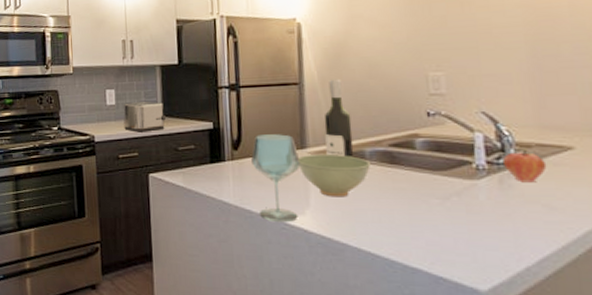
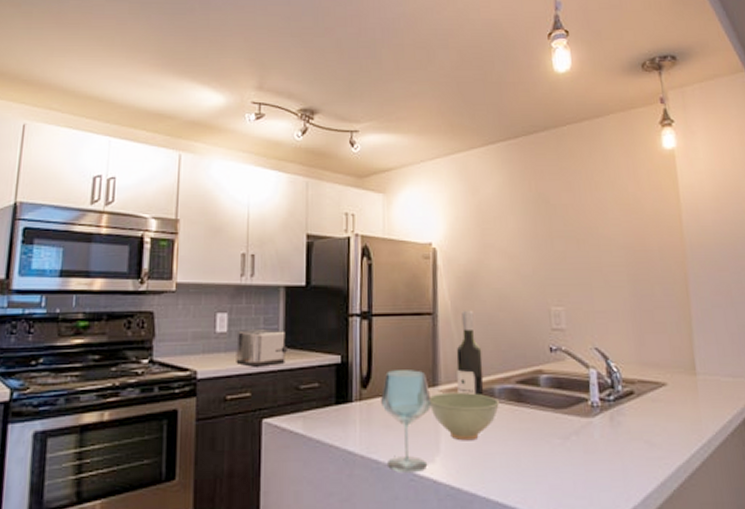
fruit: present [503,149,547,183] -> none [613,385,647,419]

